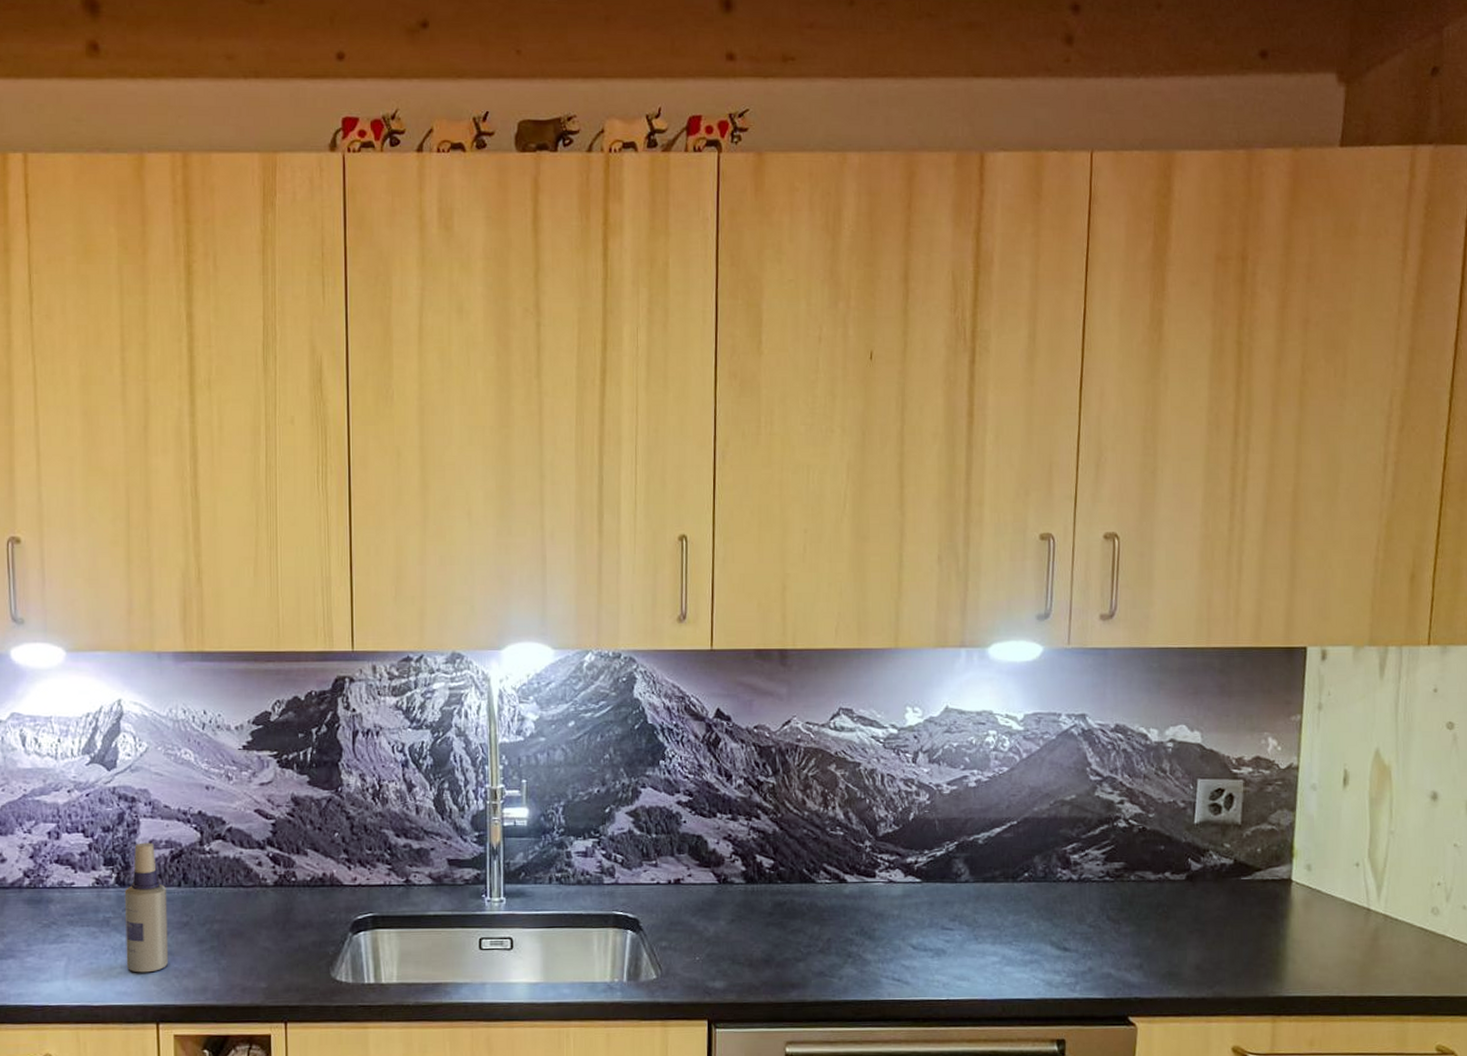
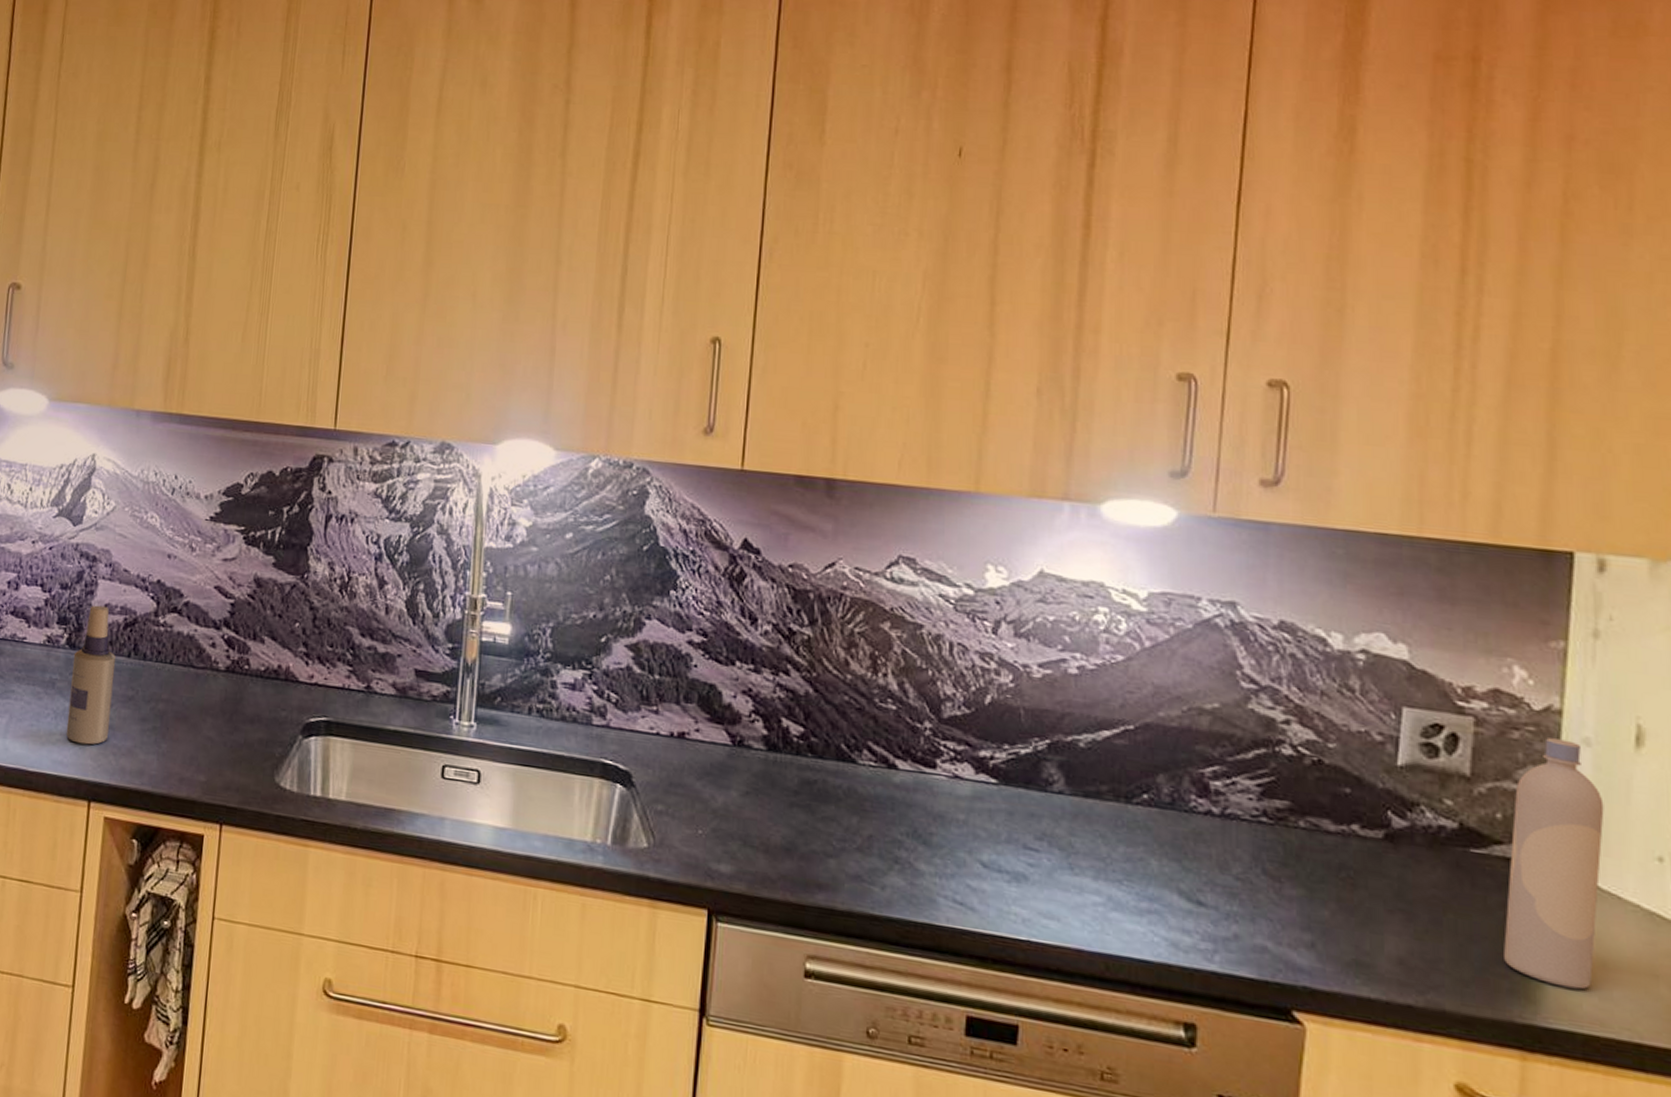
bottle: none [1262,788,1324,966] -> present [1504,738,1605,990]

